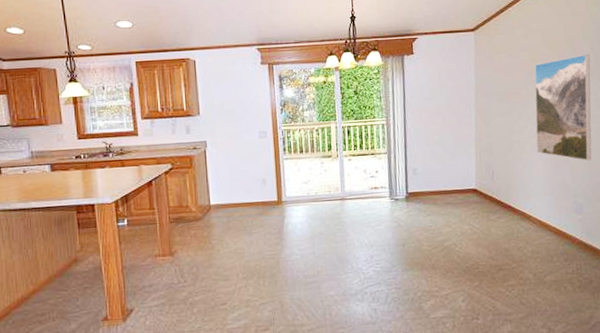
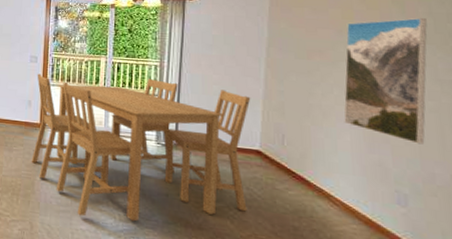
kitchen table: none [268,137,470,283] -> present [31,73,251,222]

